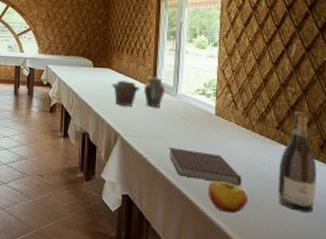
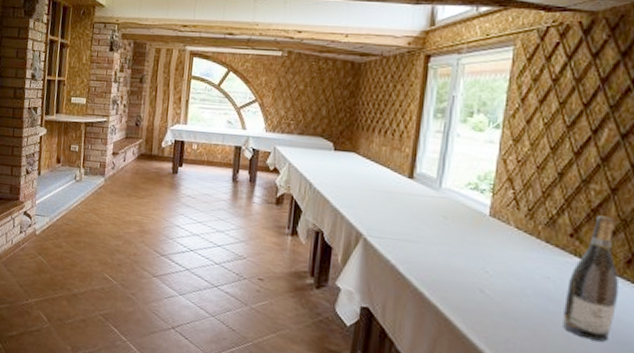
jar set: present [111,76,166,107] -> none [355,164,426,203]
notebook: present [168,147,241,186] -> none [424,253,516,305]
apple: present [208,181,247,214] -> none [471,296,522,337]

